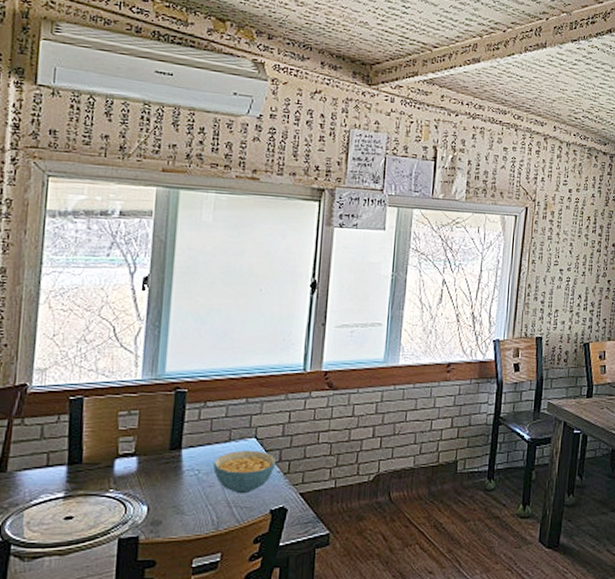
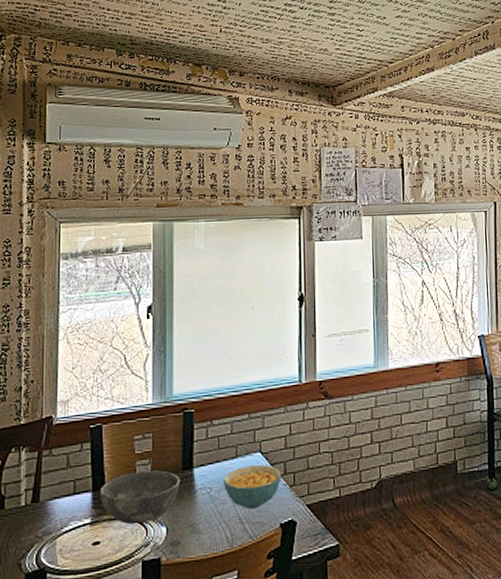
bowl: none [75,448,167,502] -> present [99,470,180,525]

